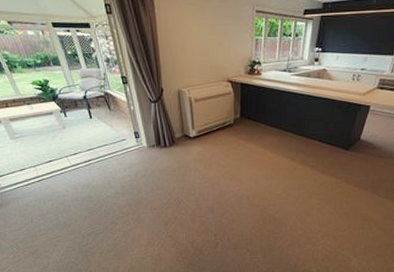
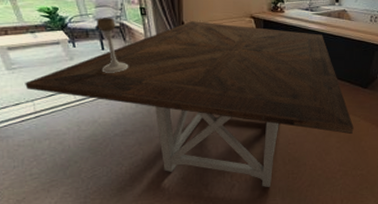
dining table: none [27,87,335,246] -> present [25,21,354,187]
candle holder: none [82,86,116,140] -> present [96,17,129,73]

